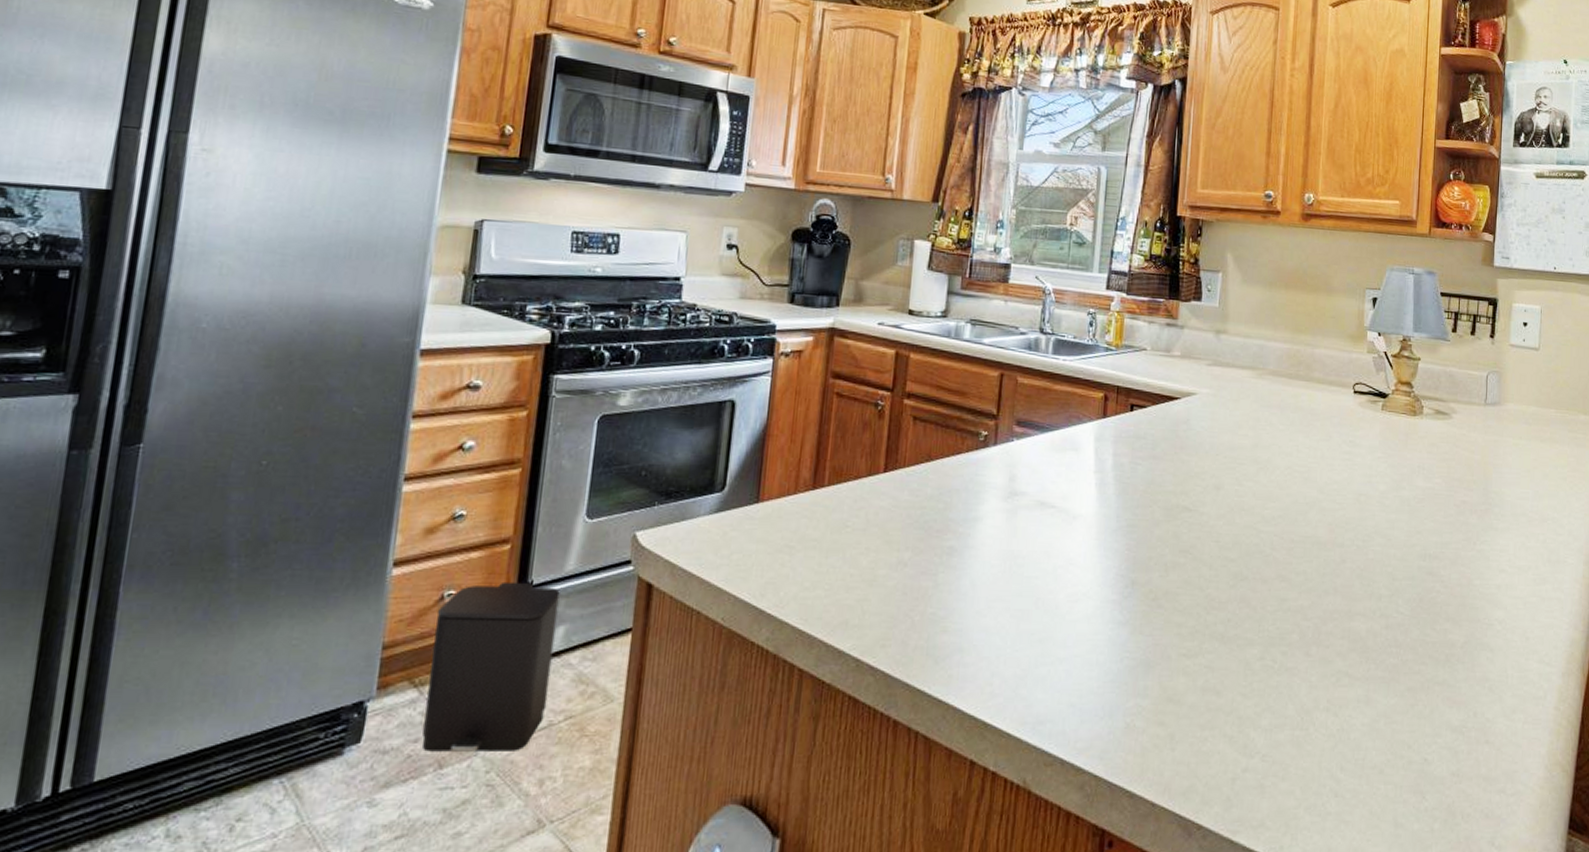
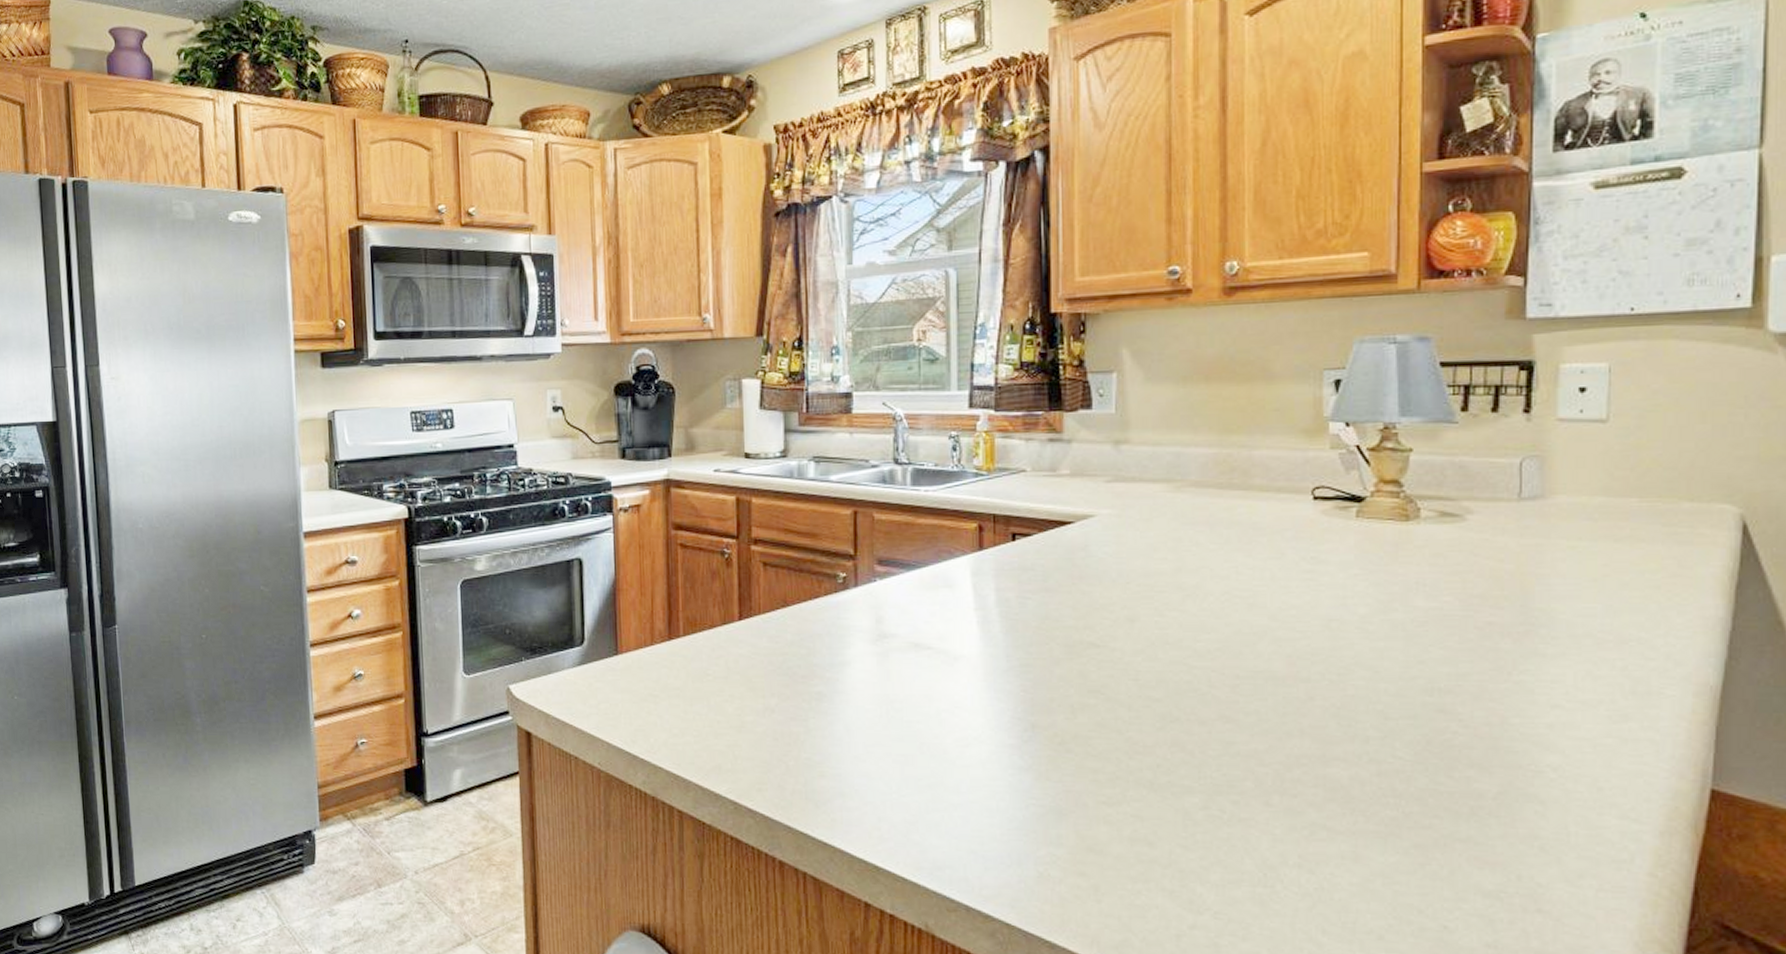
pedal bin: present [422,581,560,752] -> none [354,731,456,876]

